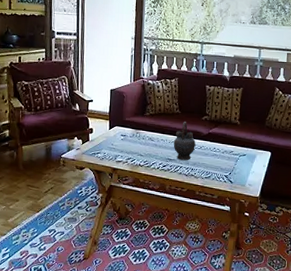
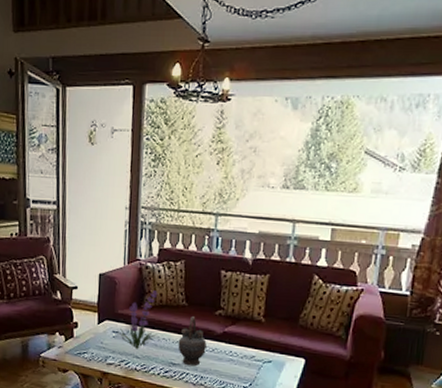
plant: none [125,102,158,149] -> present [117,290,158,349]

